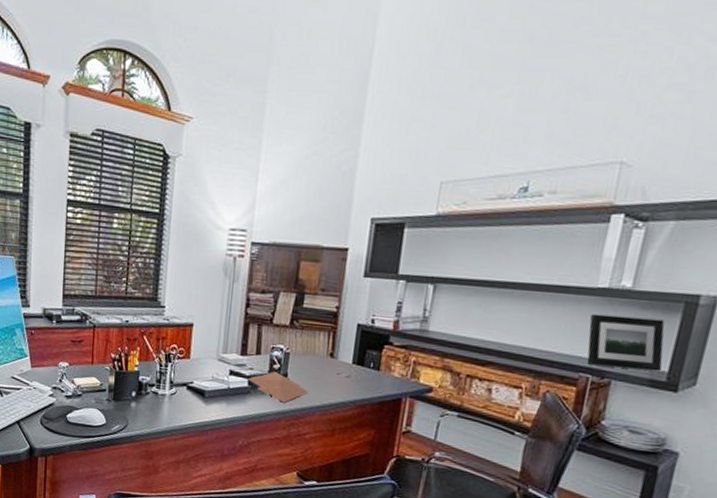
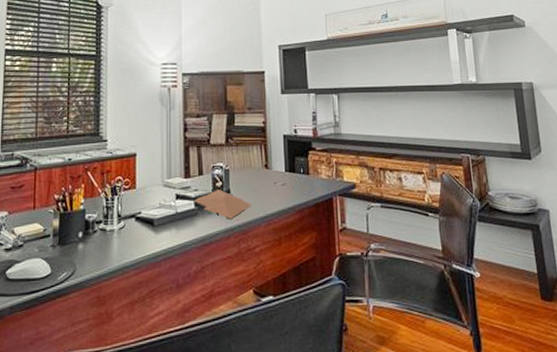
picture frame: present [587,313,665,372] -> none [456,104,516,146]

